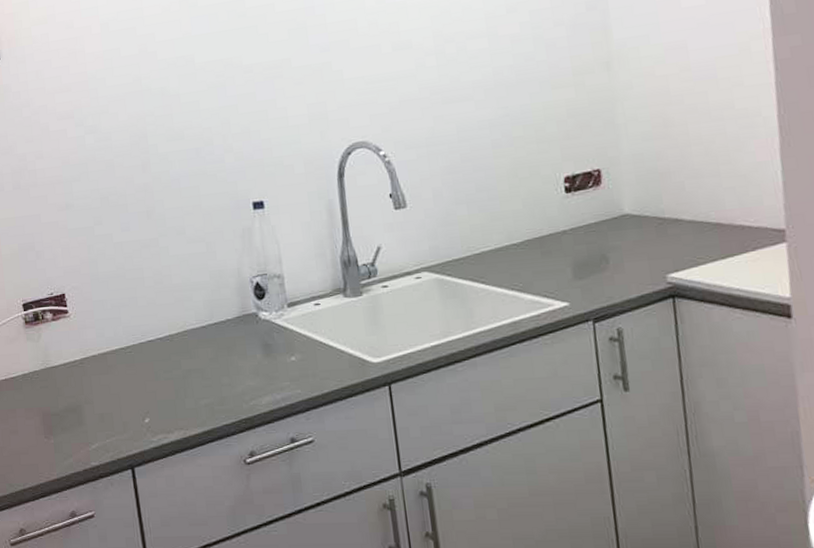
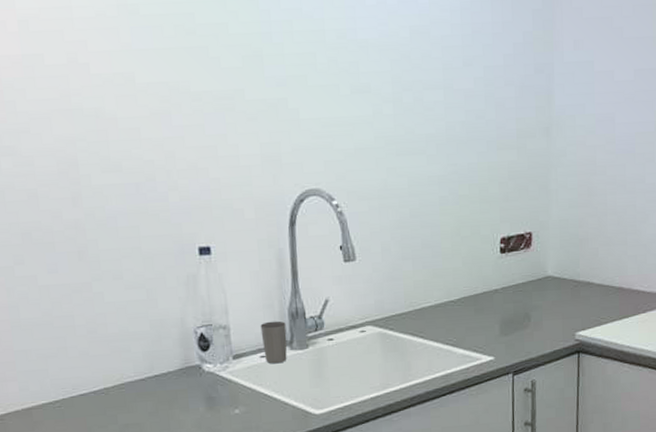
cup: none [313,269,341,312] -> present [260,320,287,364]

